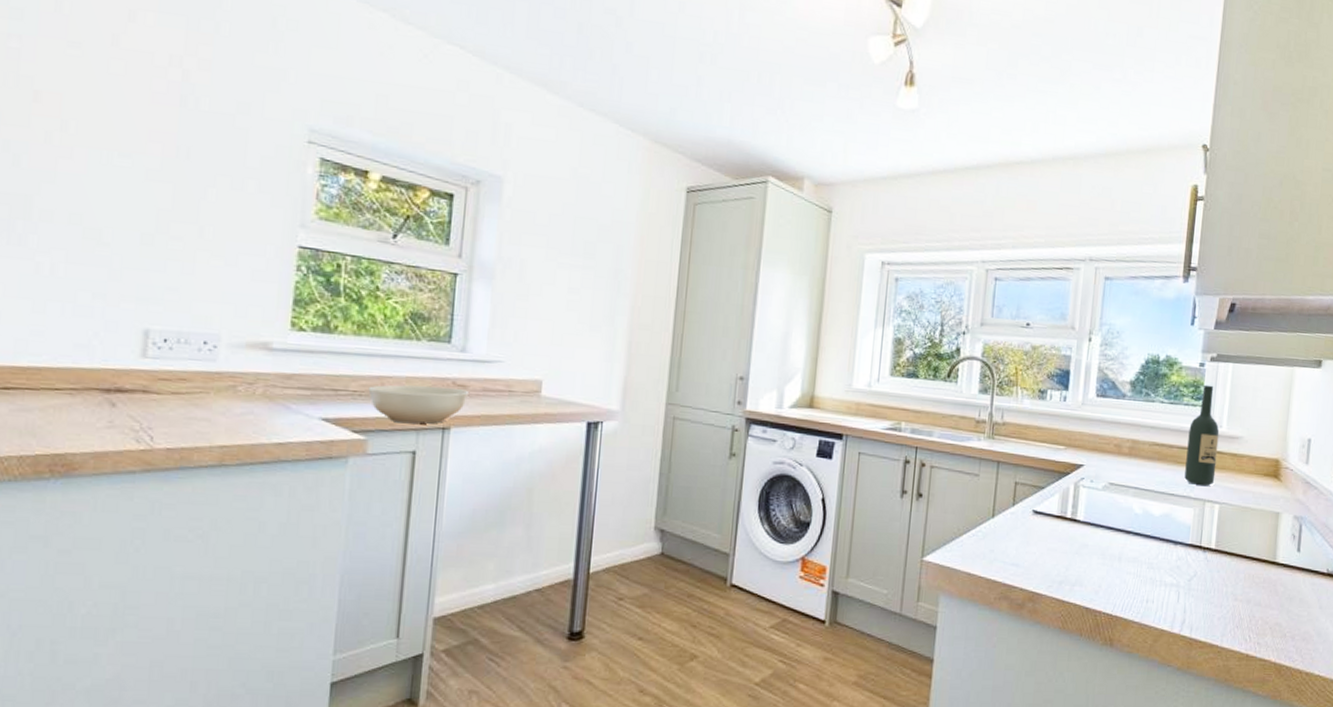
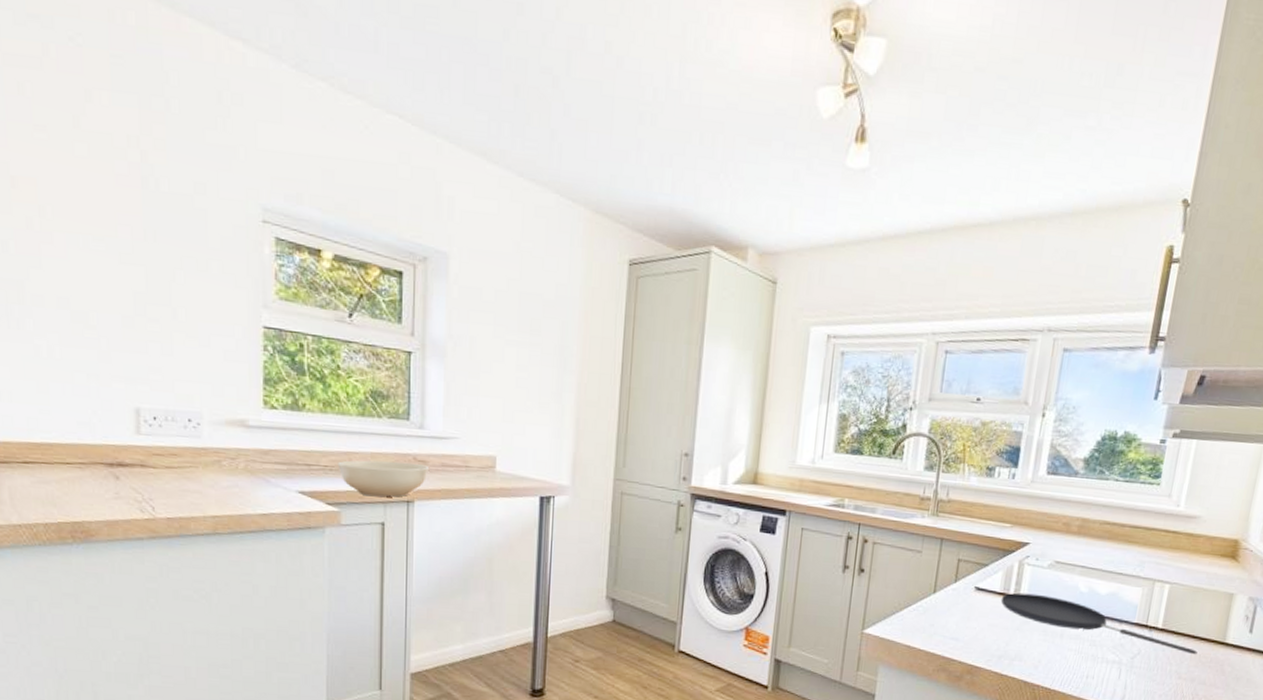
frying pan: none [1058,515,1251,575] -> present [1000,592,1198,654]
wine bottle: present [1184,384,1220,486] -> none [1135,462,1176,565]

